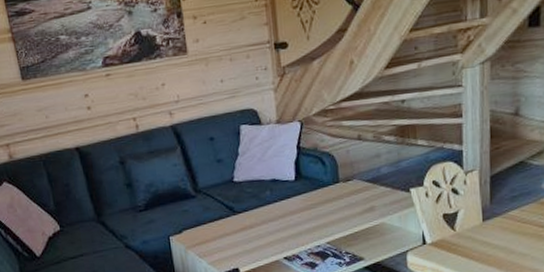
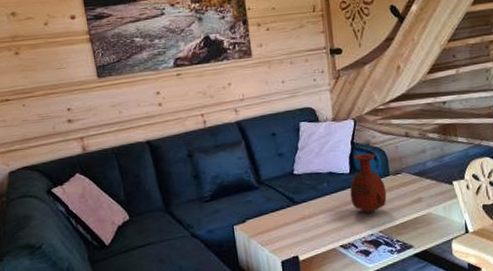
vase: none [295,158,336,224] -> present [350,153,387,214]

